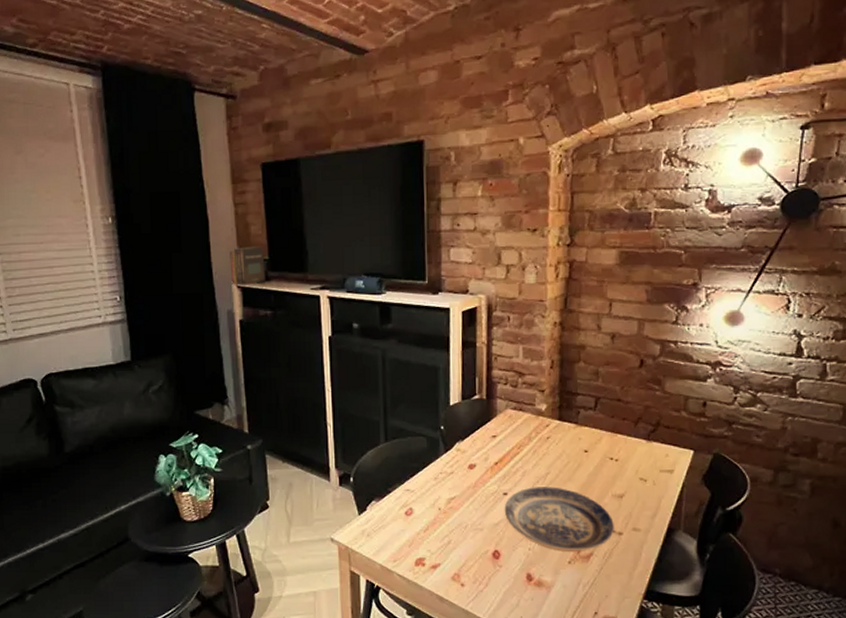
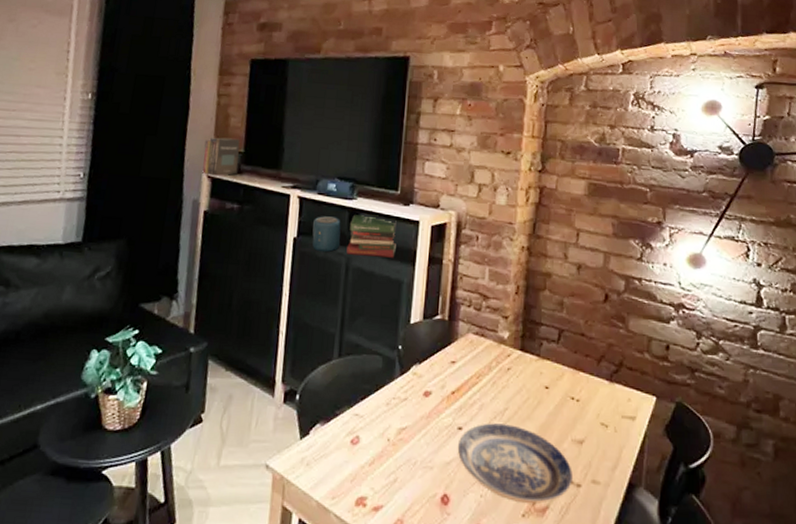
speaker: none [346,313,375,348] -> present [312,216,341,253]
books: none [381,306,429,347] -> present [346,214,397,258]

